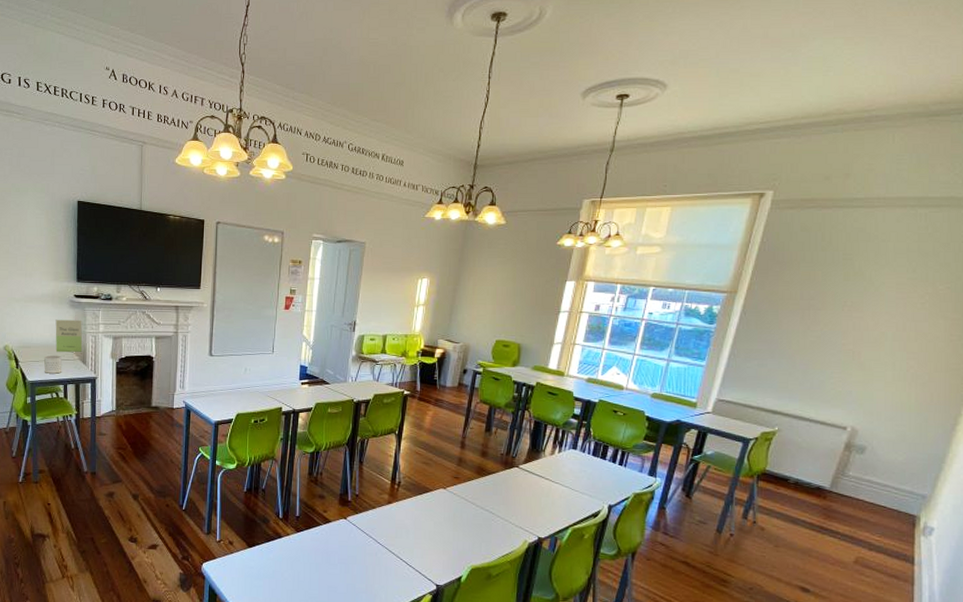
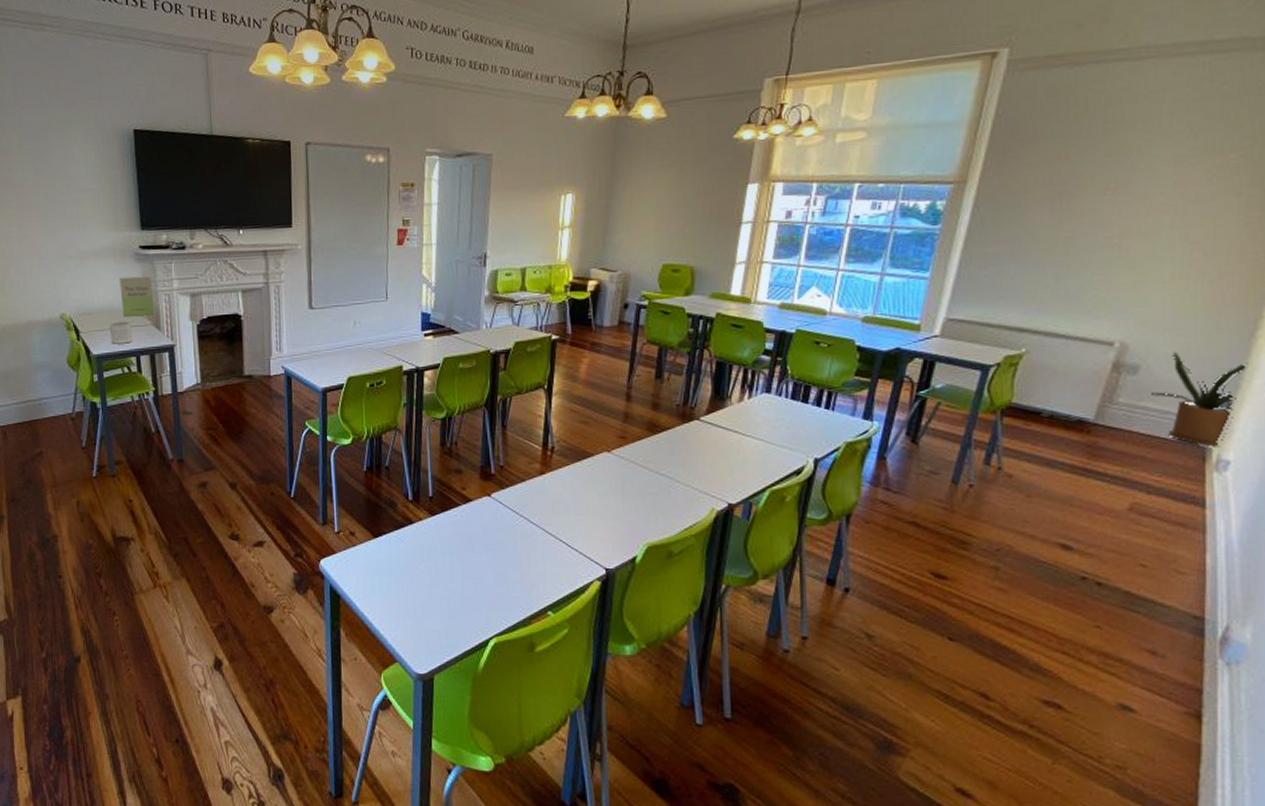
house plant: none [875,438,950,516] -> present [1151,352,1248,447]

